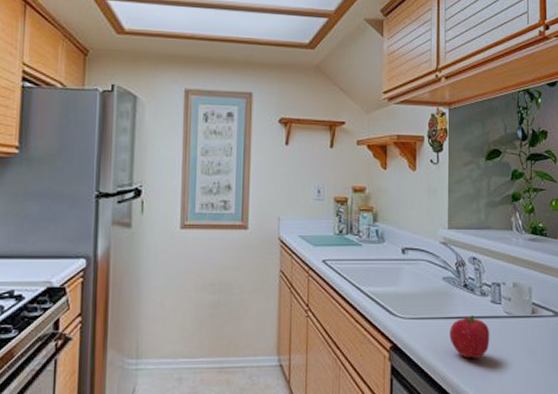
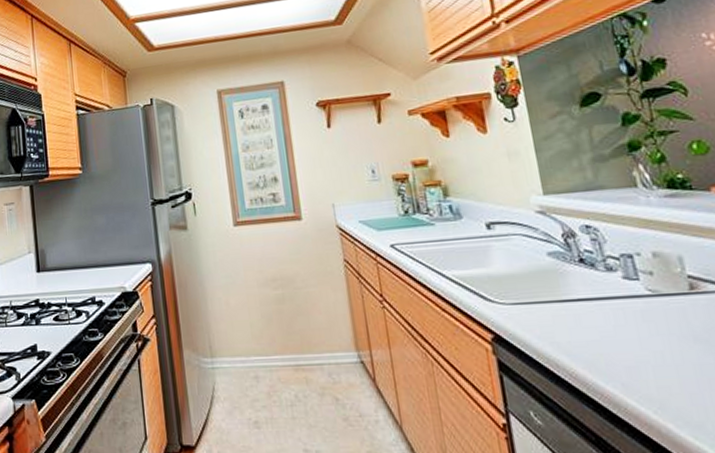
fruit: present [450,315,490,359] -> none [569,296,632,351]

